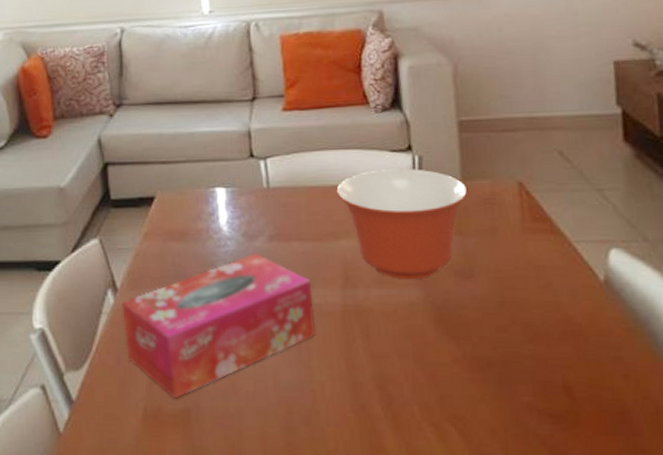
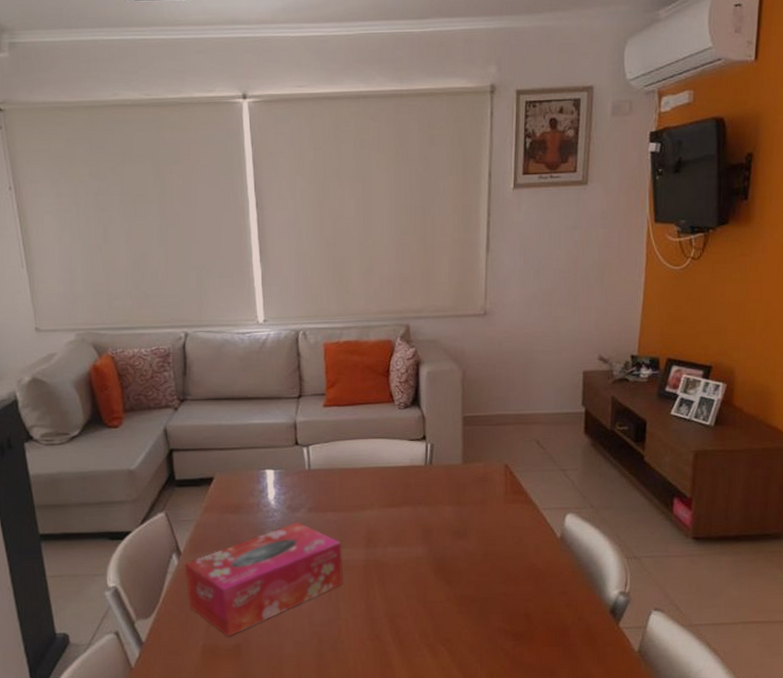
mixing bowl: present [336,169,468,280] -> none [364,454,467,540]

